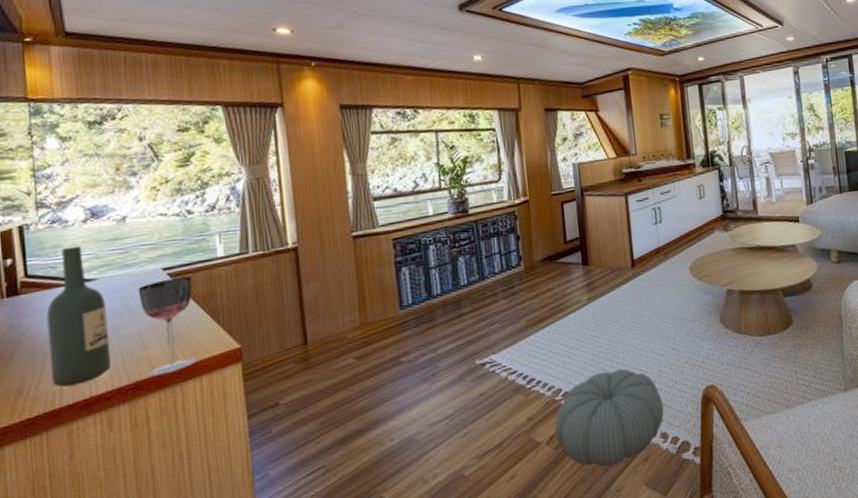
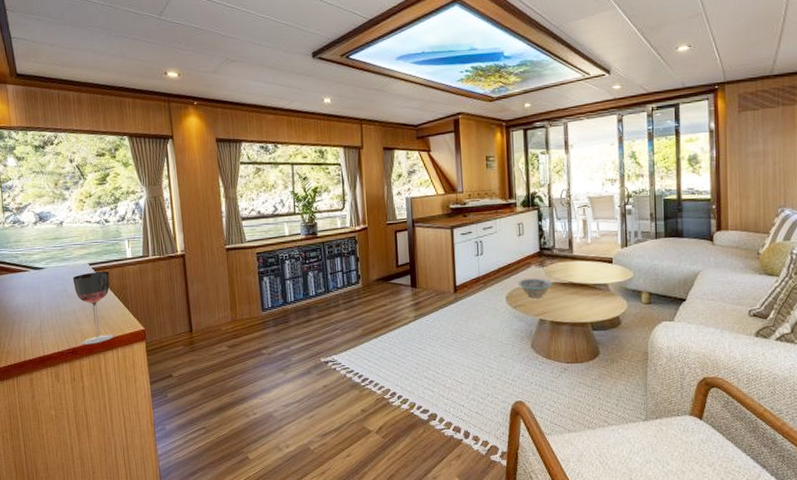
wine bottle: present [46,245,111,387] -> none [13,242,57,346]
pouf: present [555,369,664,467] -> none [383,379,477,458]
decorative bowl: none [701,243,739,267] -> present [518,278,553,299]

